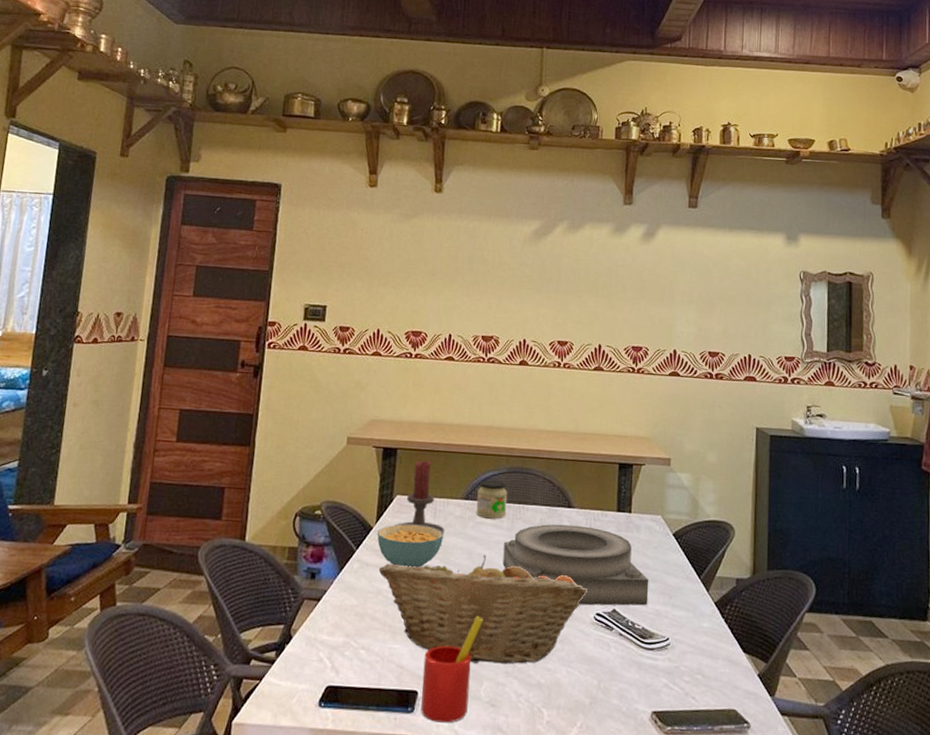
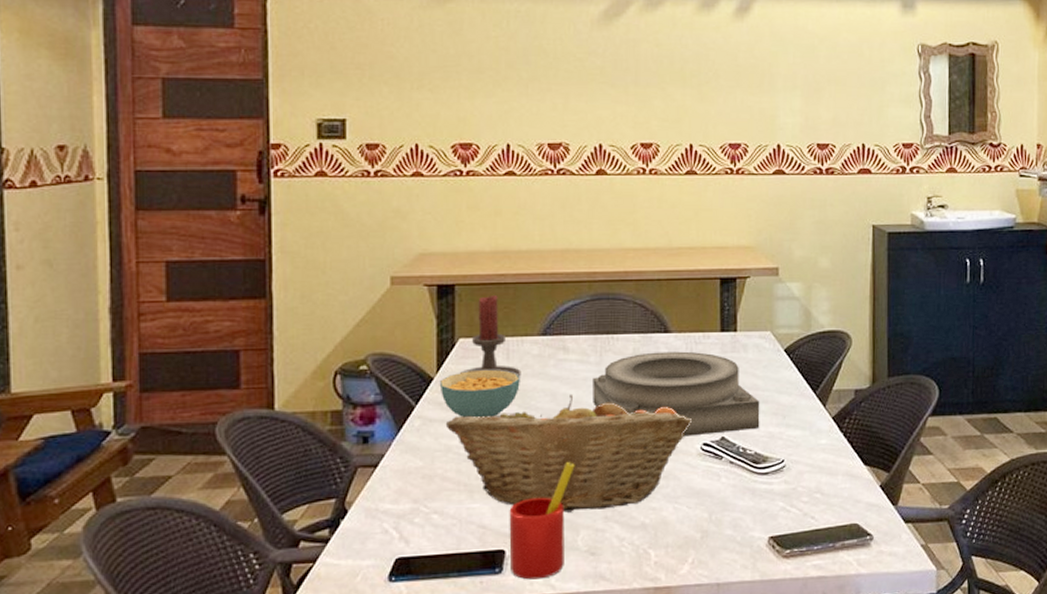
jar: present [476,479,508,519] -> none [557,310,593,354]

